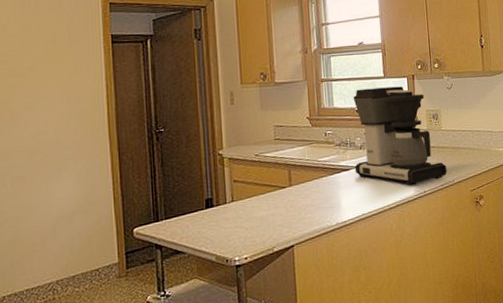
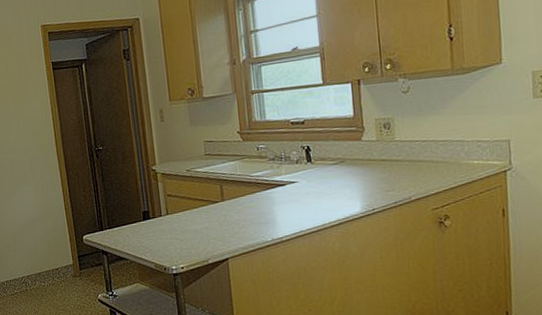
coffee maker: present [353,86,447,186] -> none [287,93,402,203]

